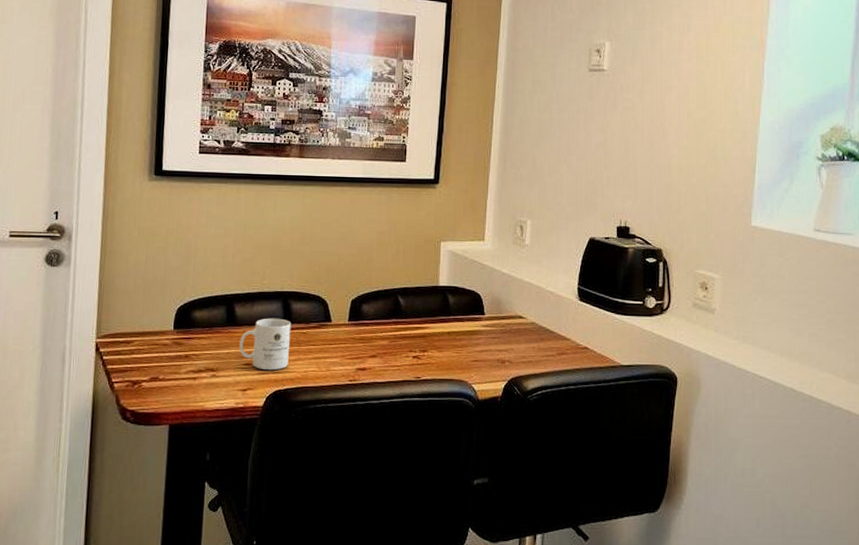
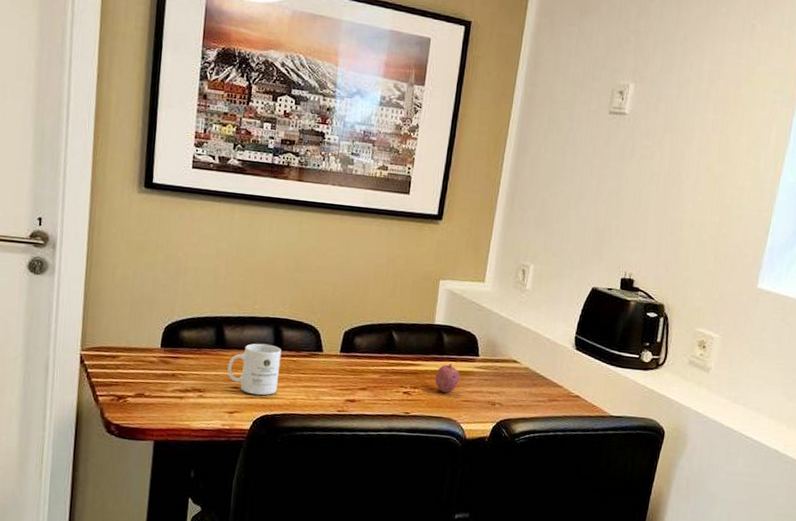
fruit: none [443,324,468,355] -> present [435,363,460,394]

